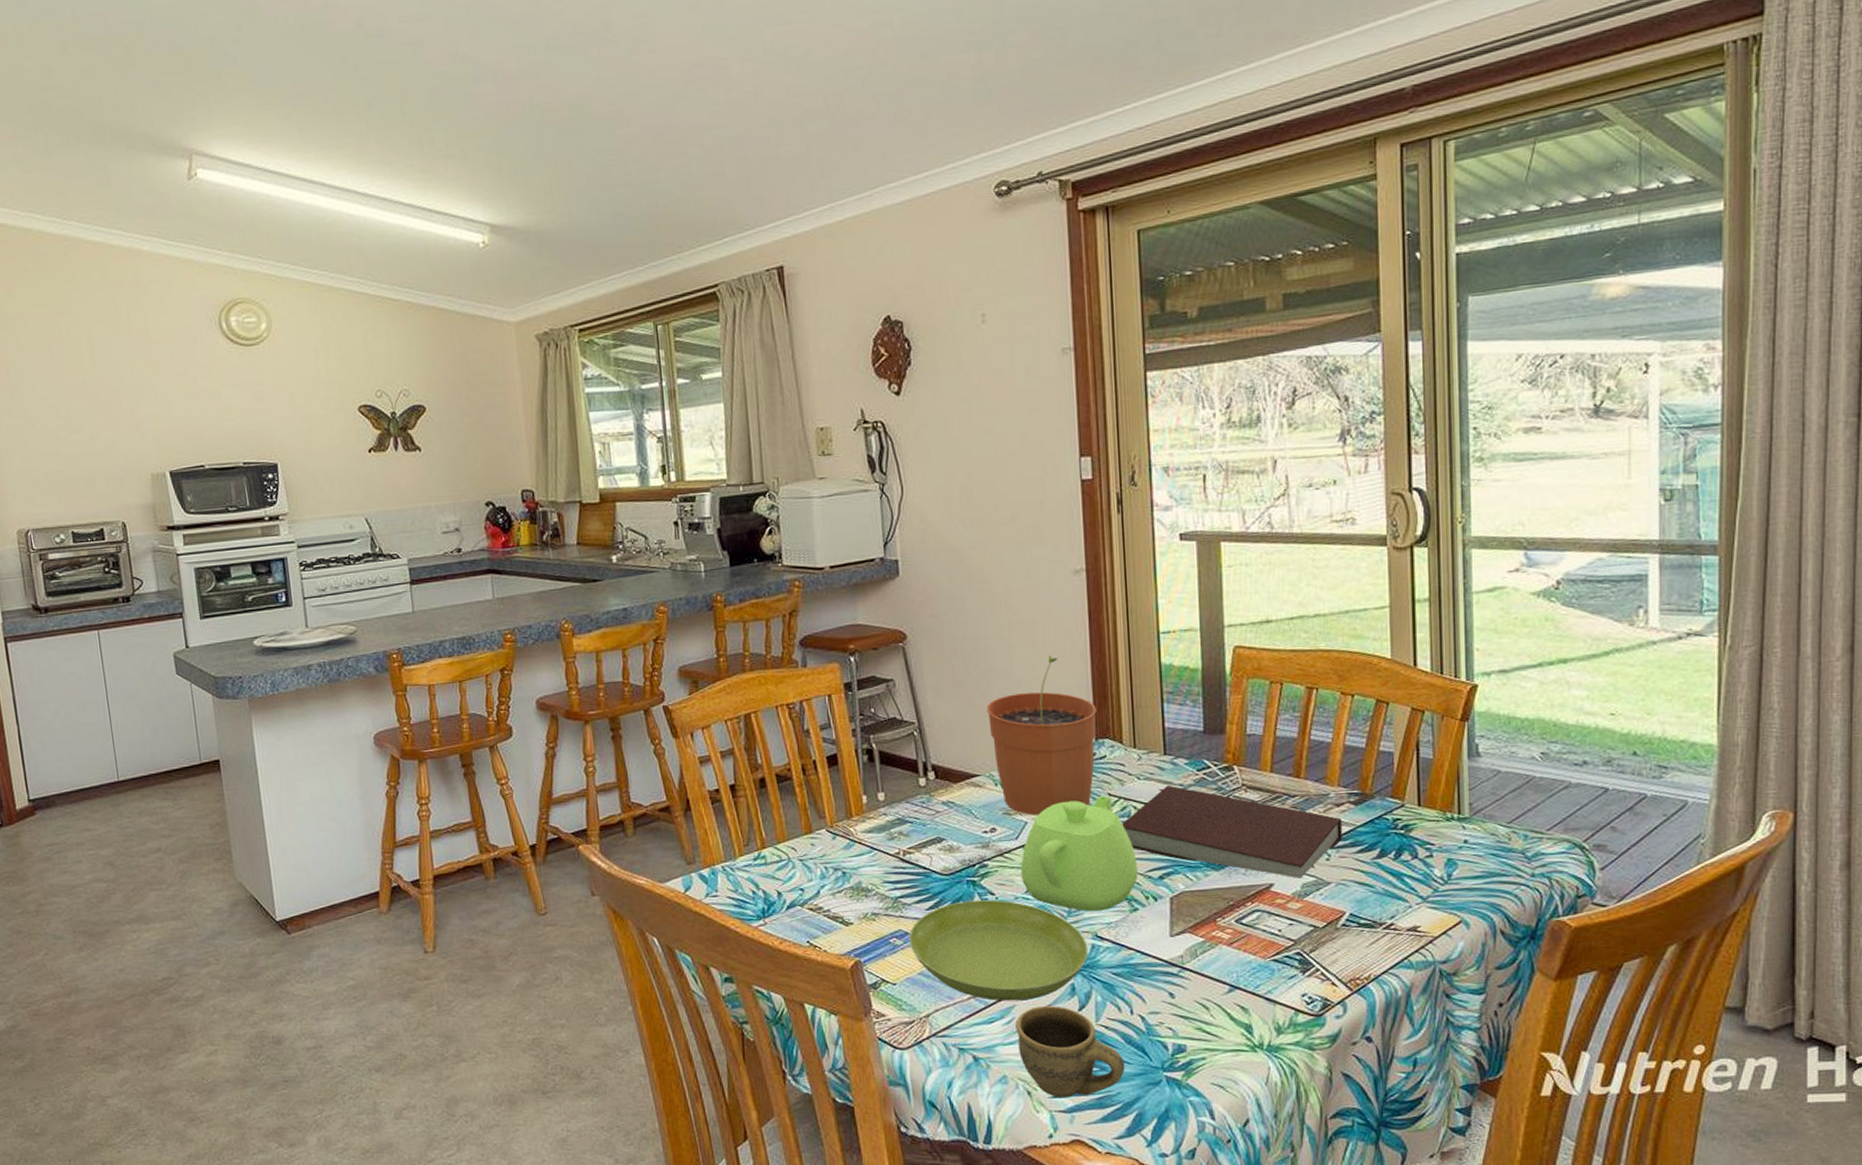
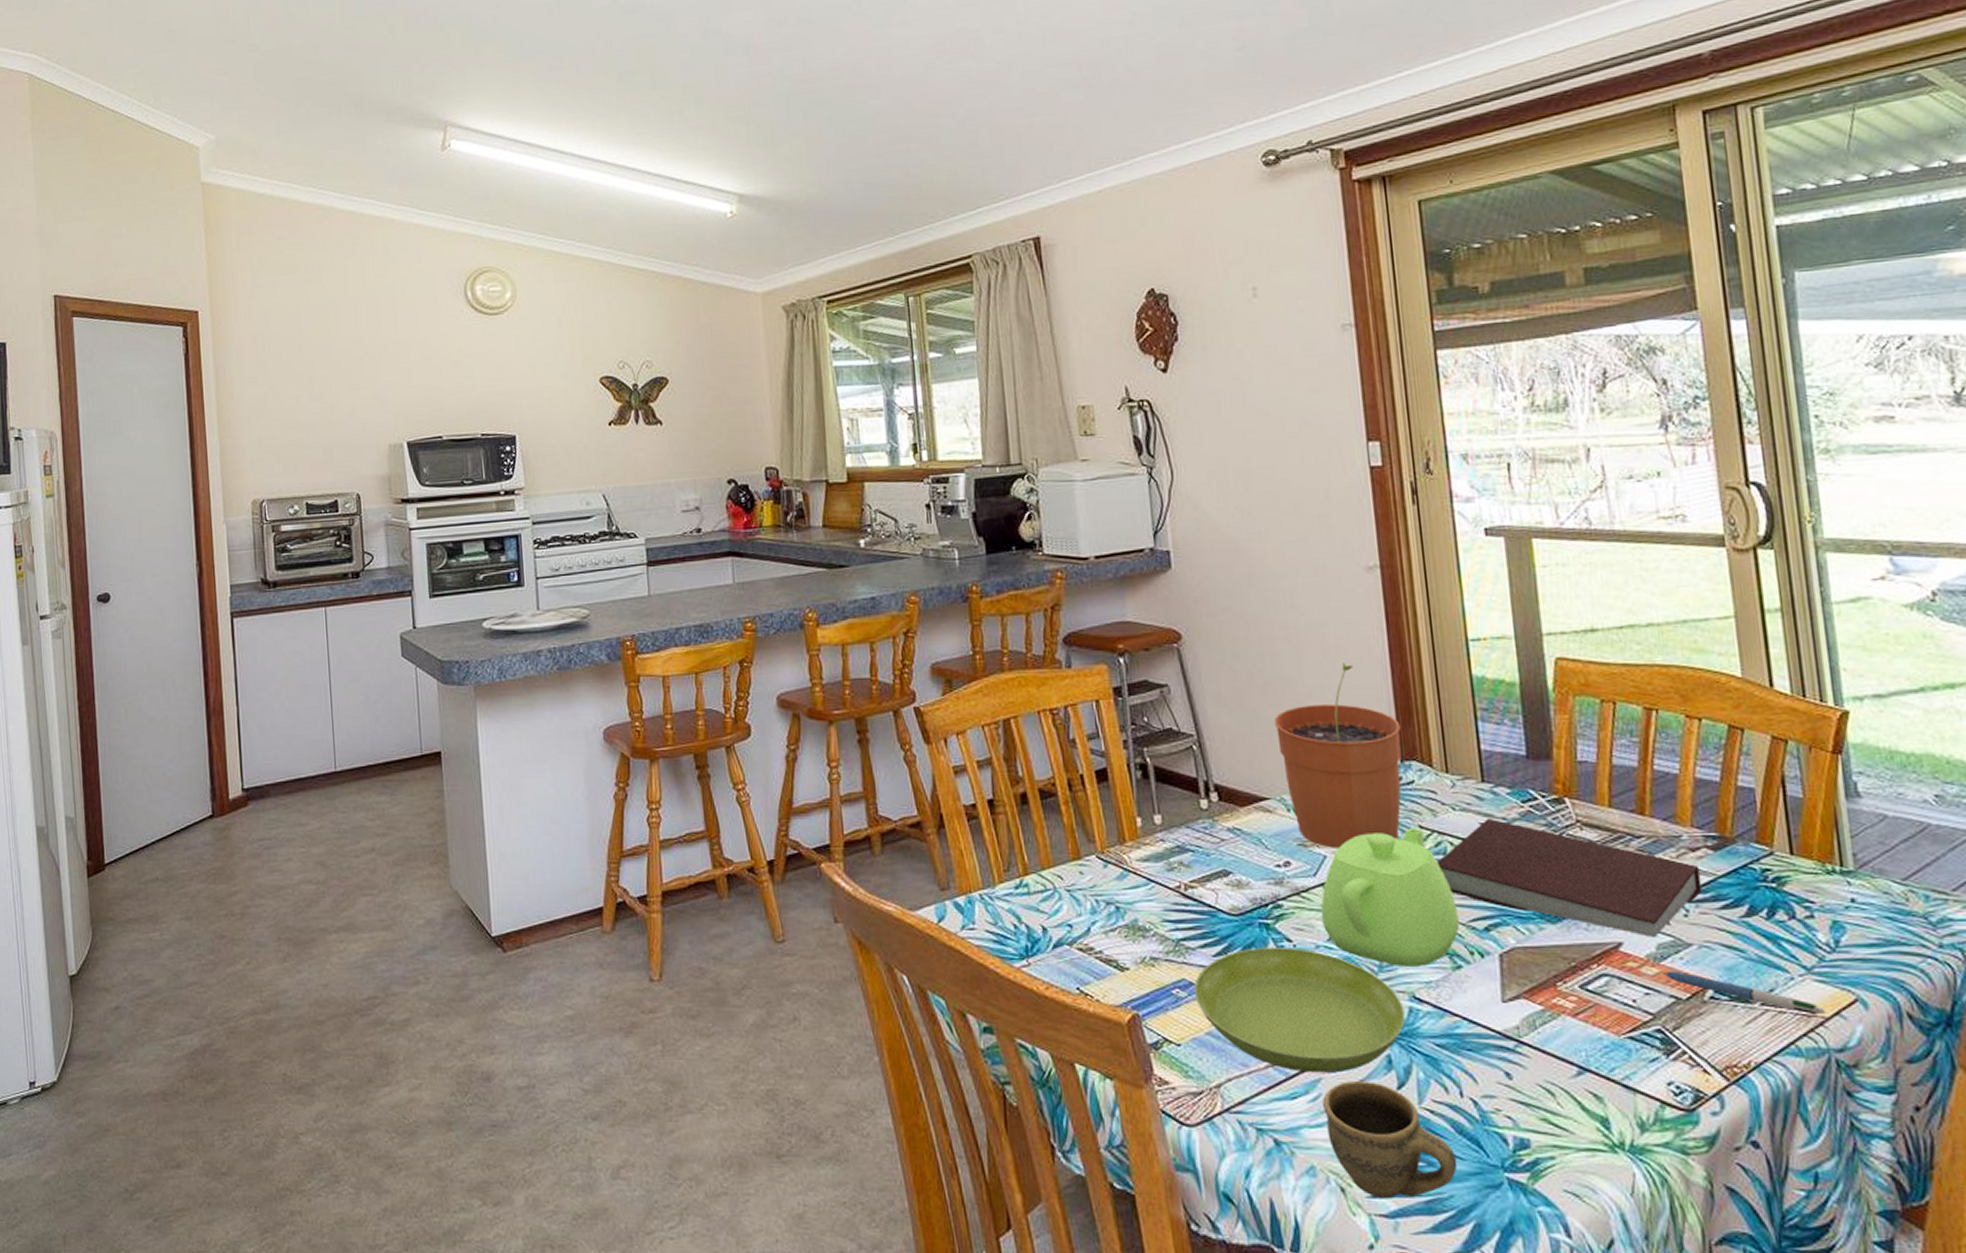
pen: none [1305,905,1434,936] -> present [1663,971,1825,1016]

